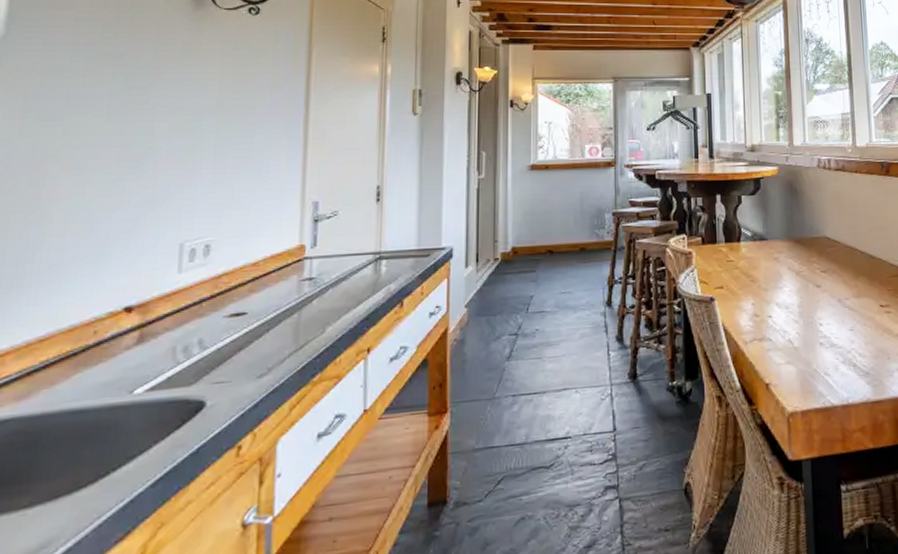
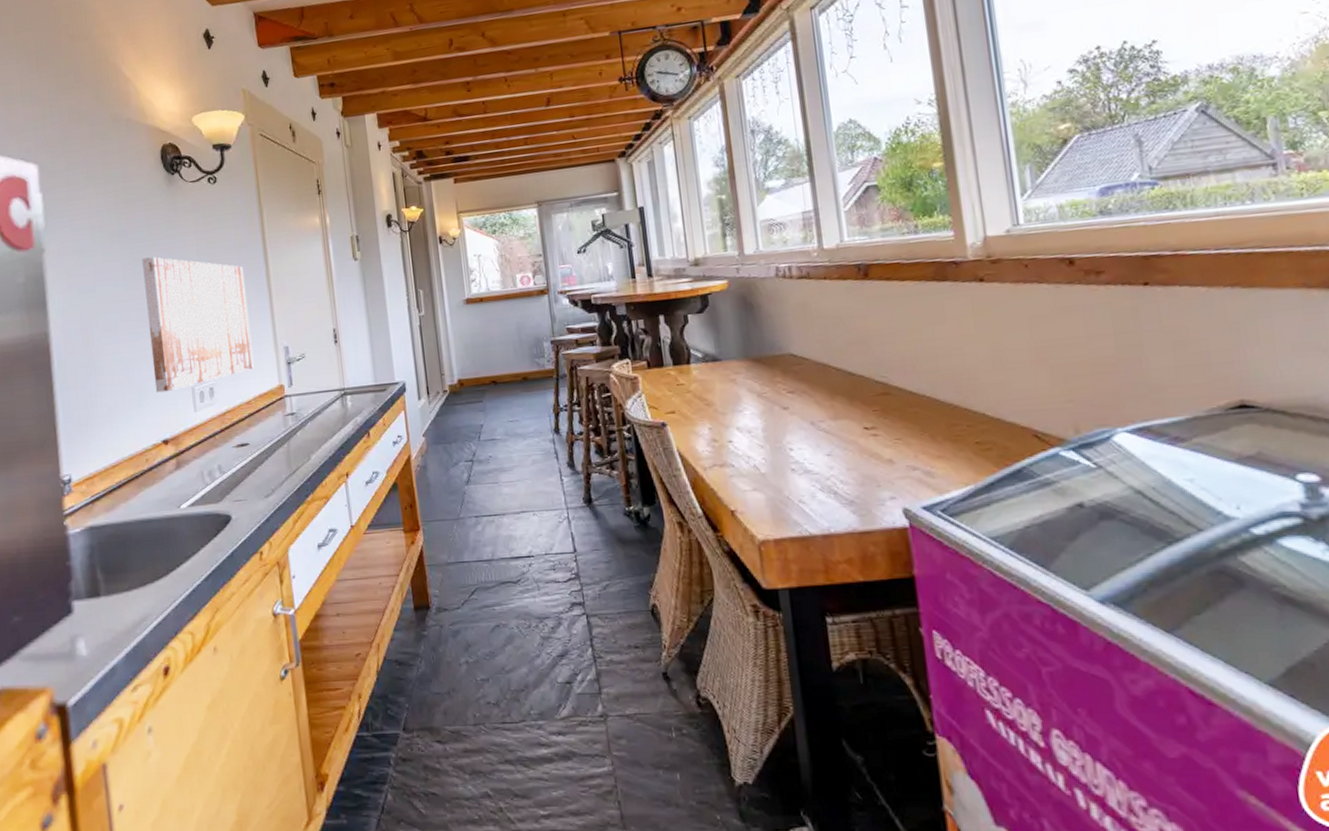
wall art: none [127,87,276,248] -> present [142,256,255,393]

